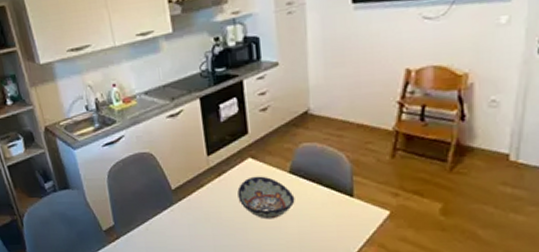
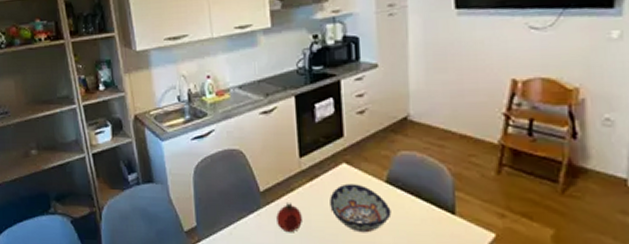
fruit: none [188,197,213,225] -> present [276,201,302,233]

